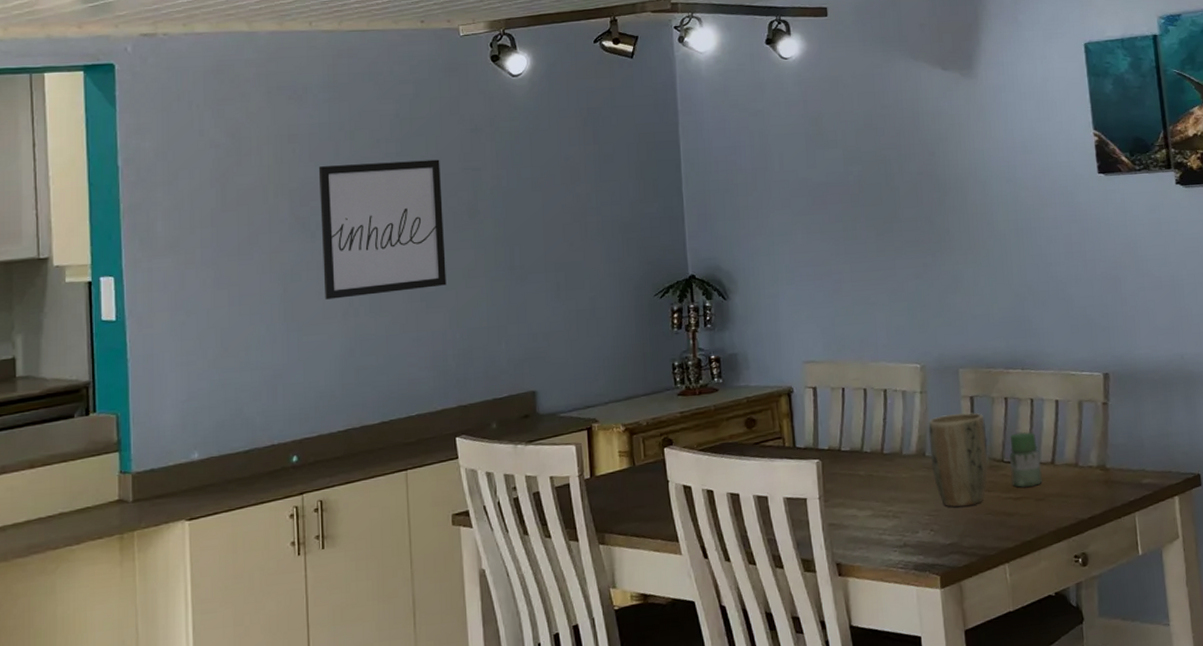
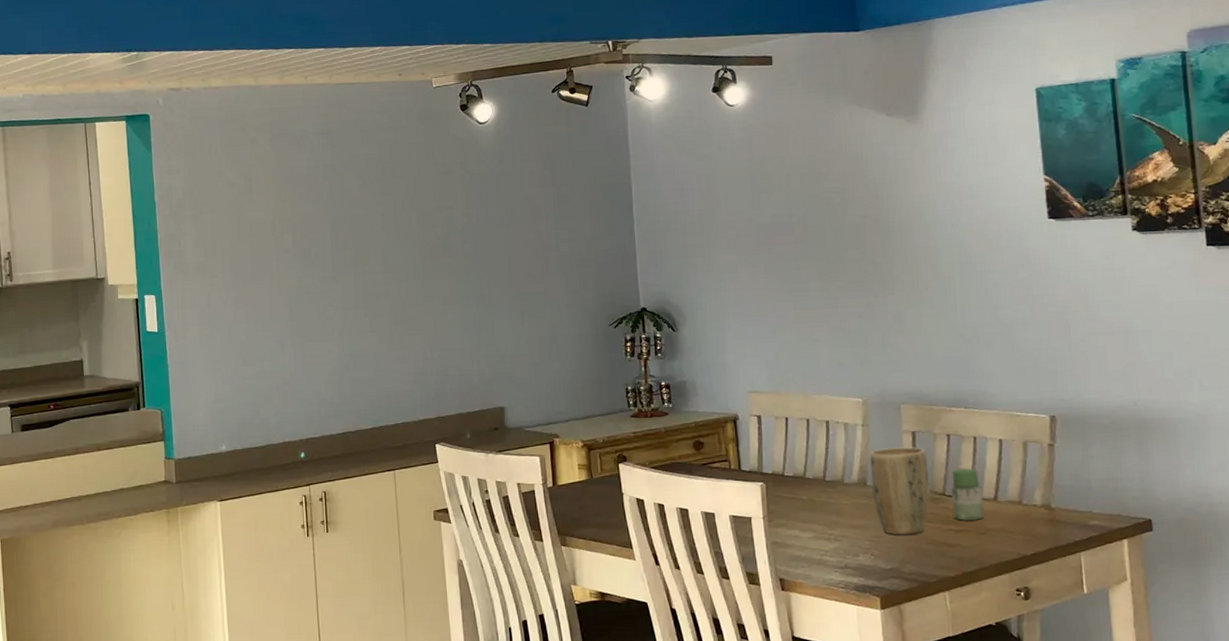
wall art: present [318,159,447,300] -> none [315,198,425,320]

